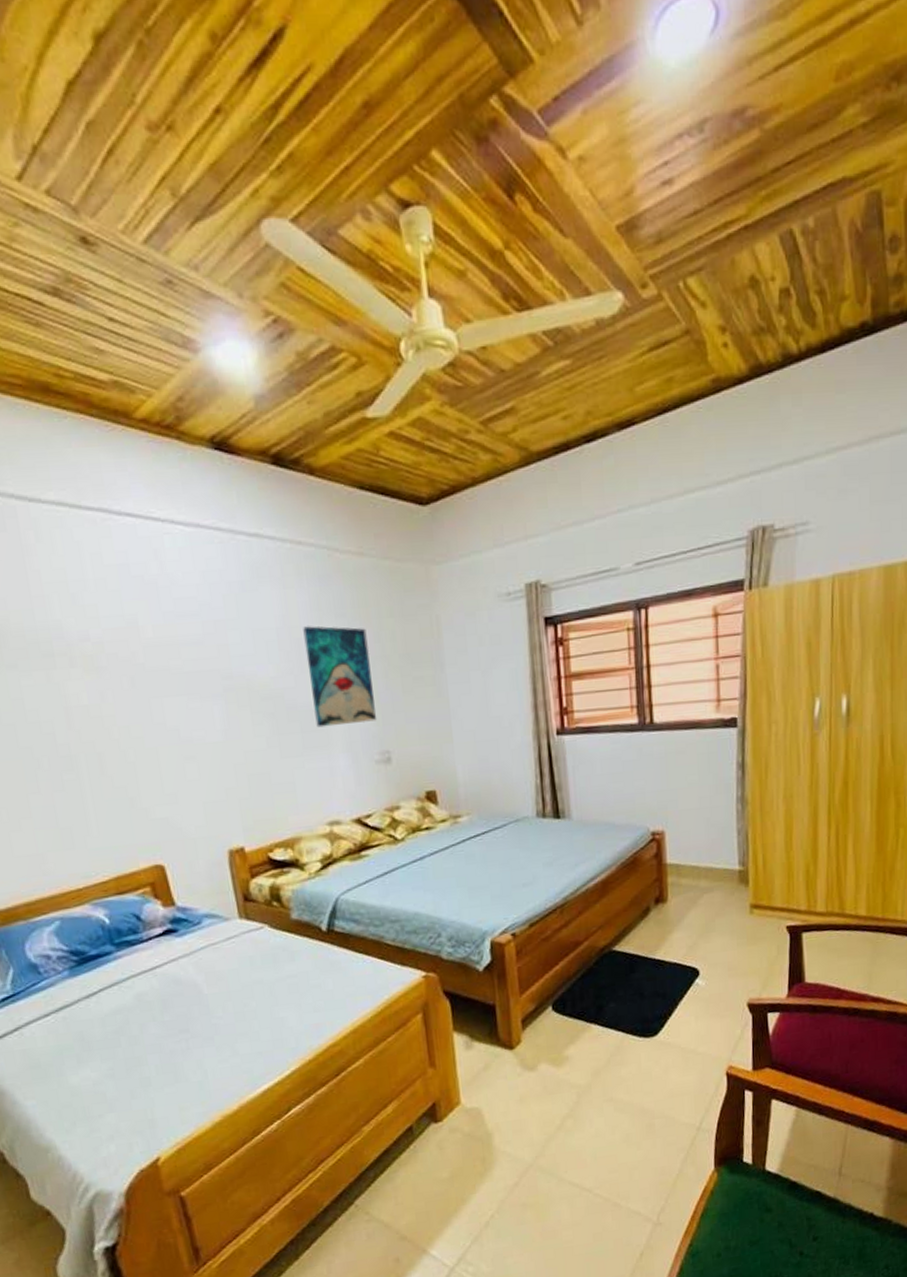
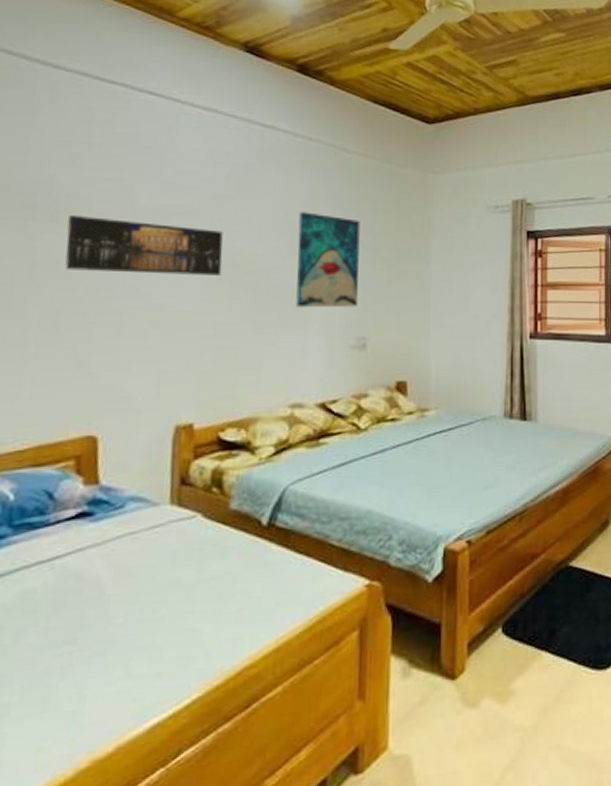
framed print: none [86,657,240,714] -> present [65,214,223,276]

